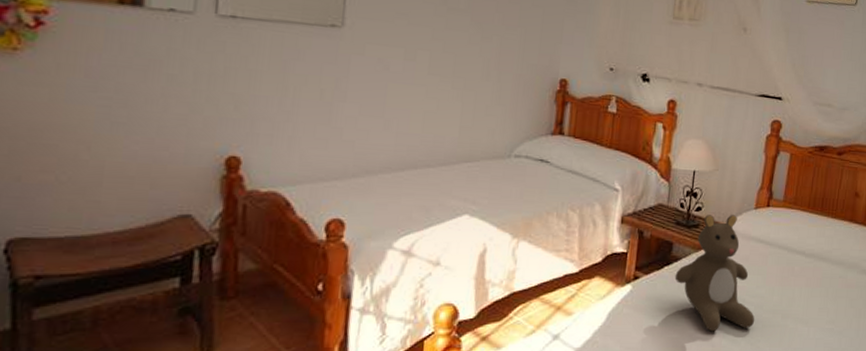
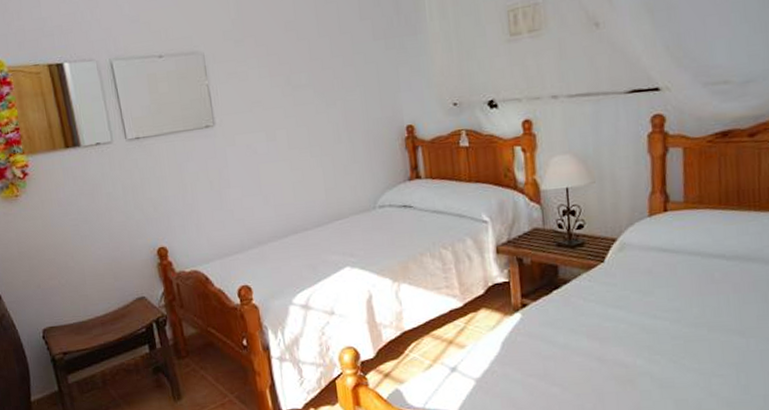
teddy bear: present [674,215,755,332] -> none [566,226,674,353]

